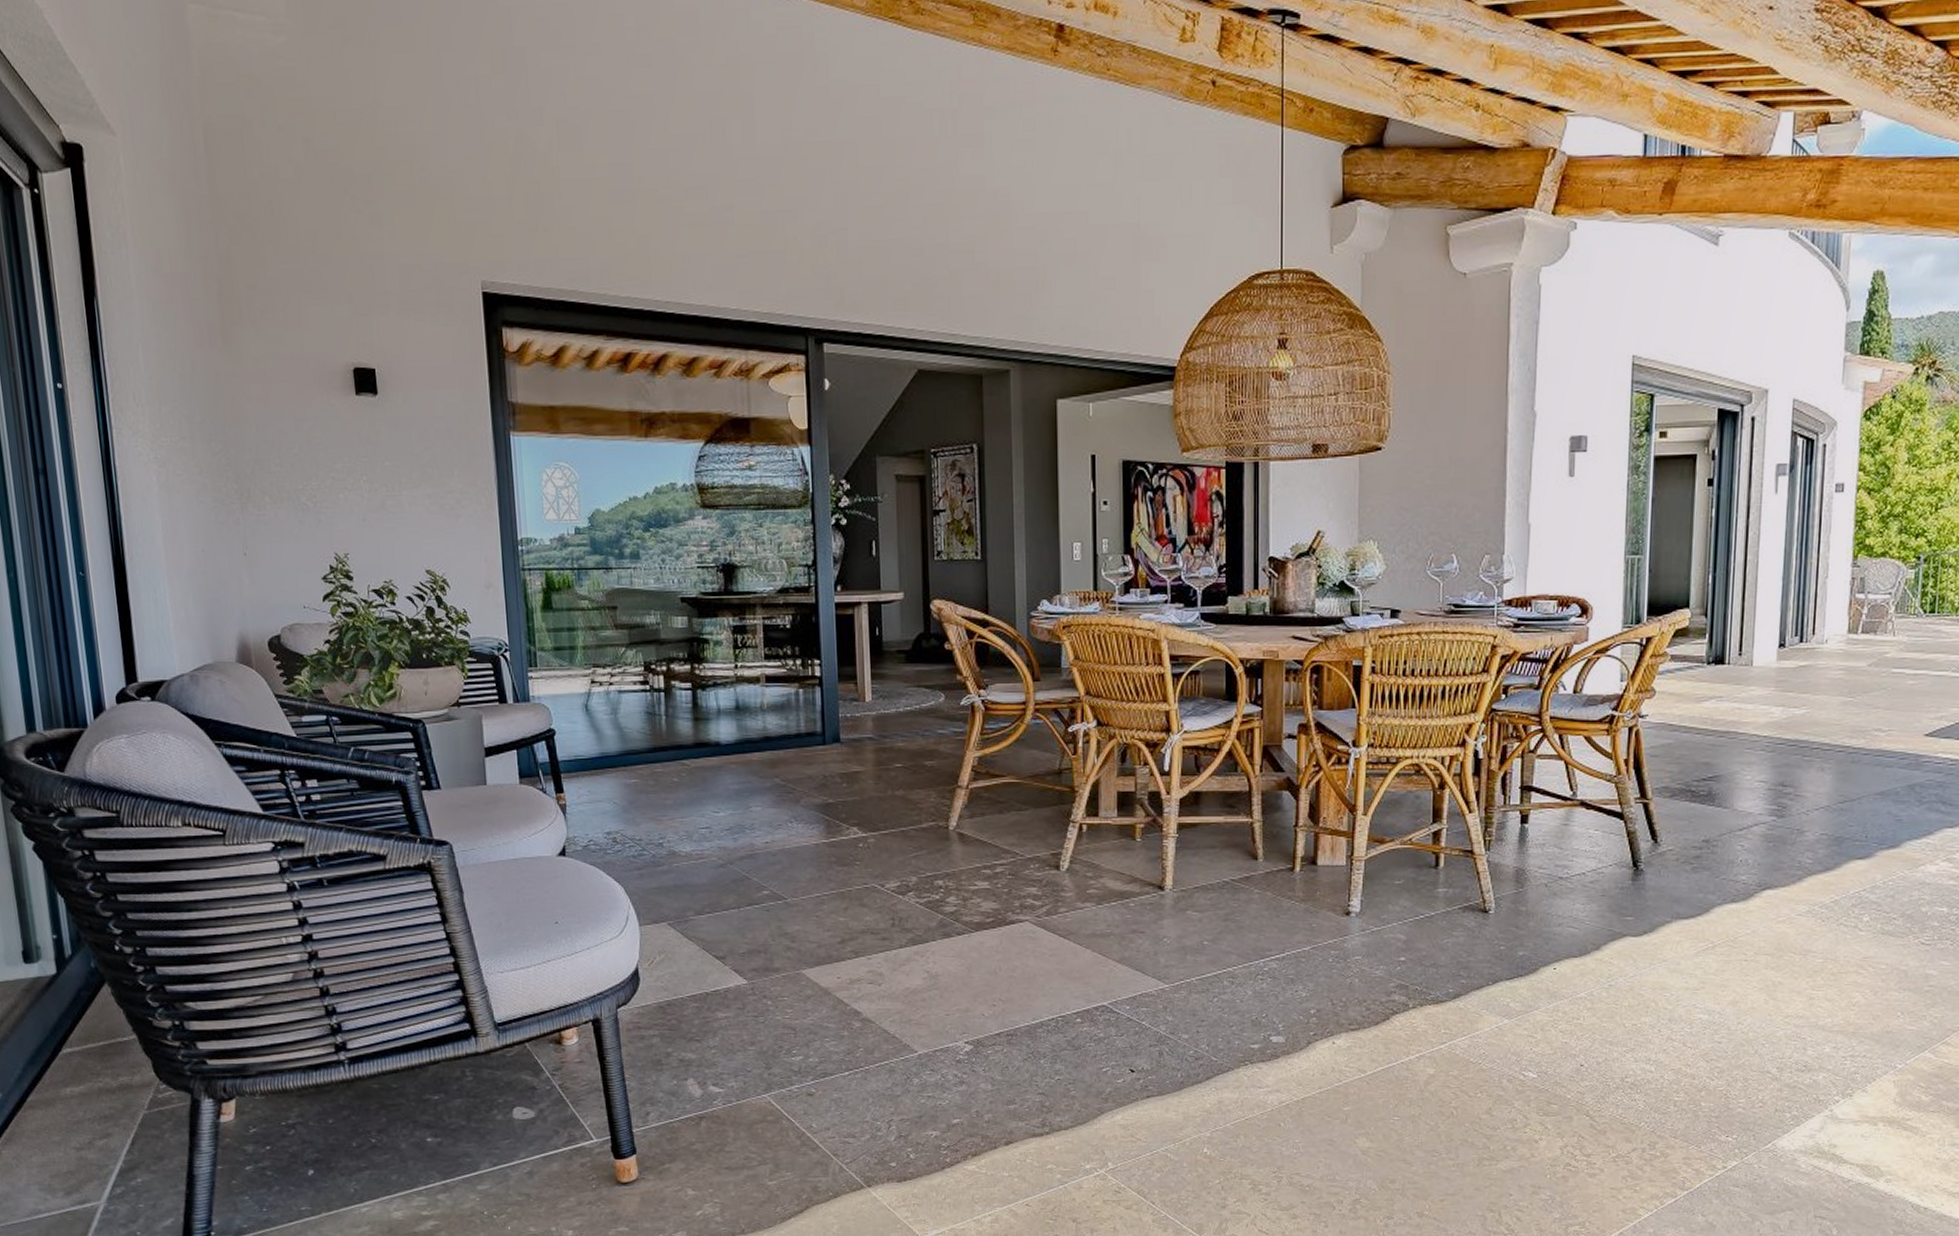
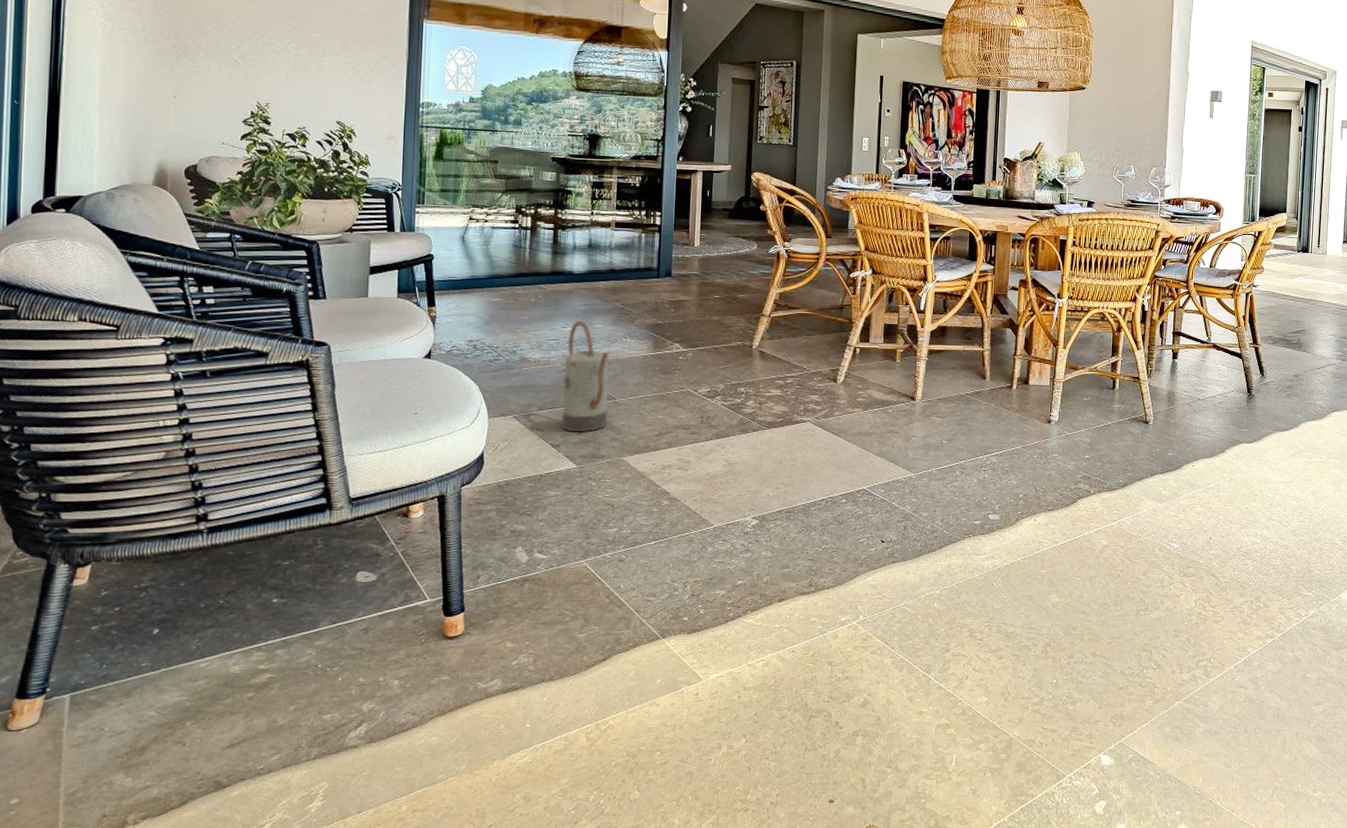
watering can: none [721,803,779,941] -> present [562,320,610,433]

